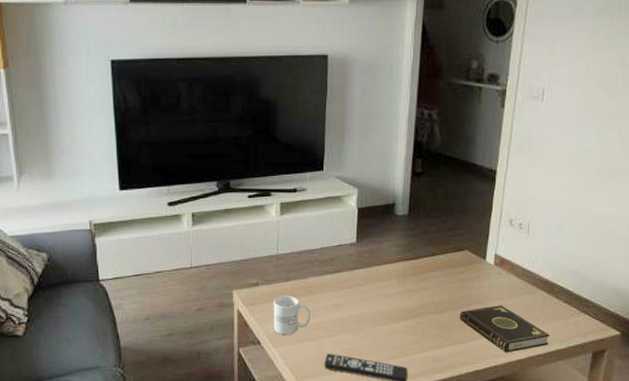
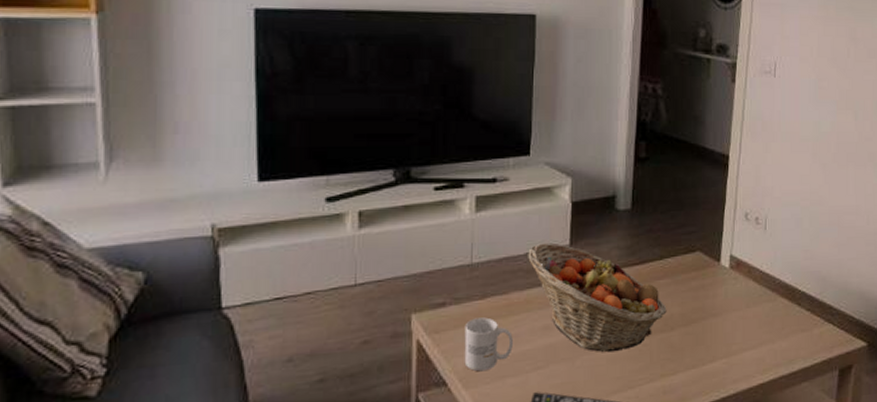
fruit basket: none [322,240,438,327] -> present [528,243,667,353]
book: present [460,305,550,353] -> none [693,317,793,377]

